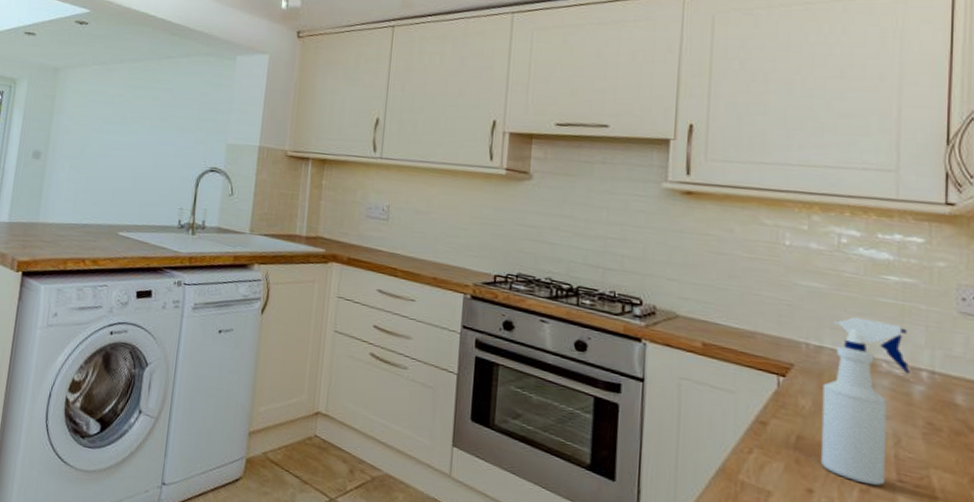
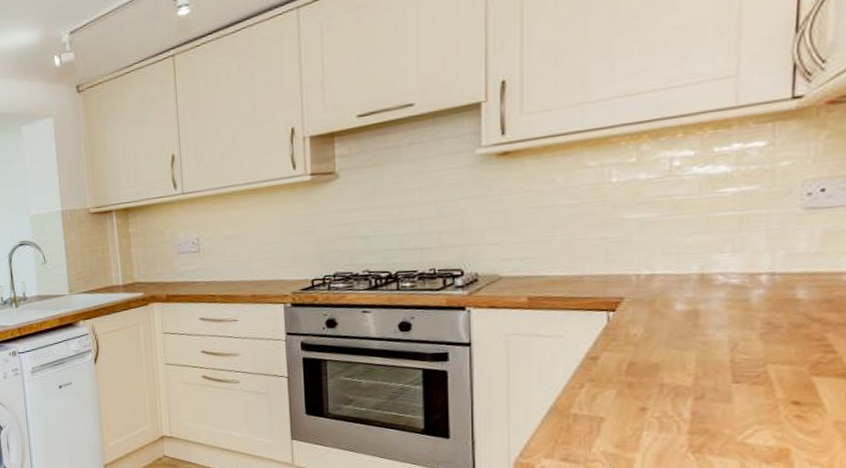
spray bottle: present [820,316,910,486] -> none [653,235,748,392]

